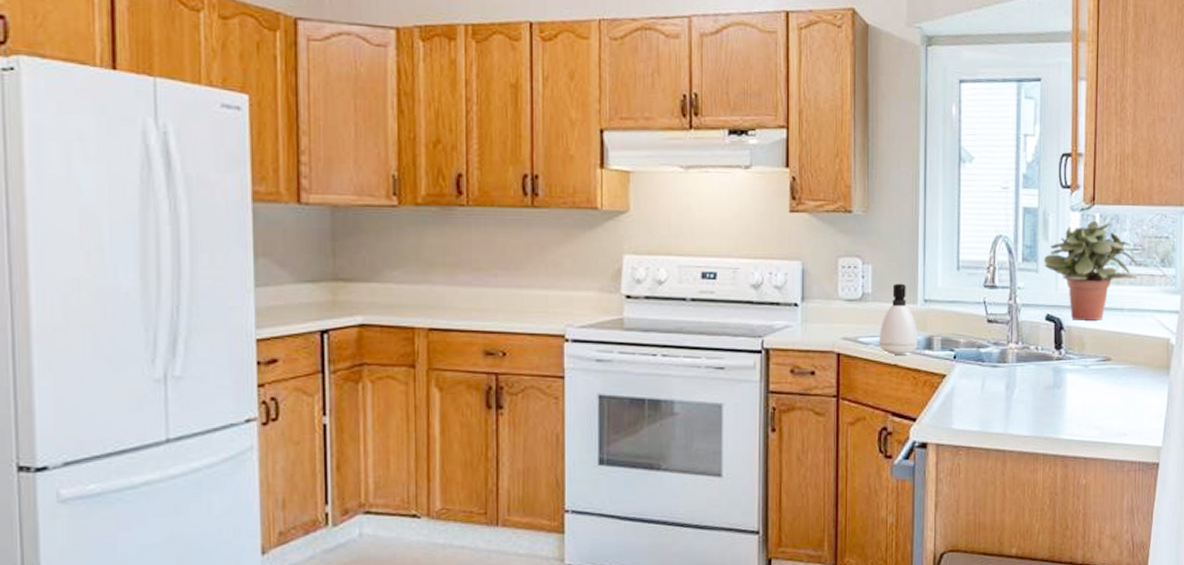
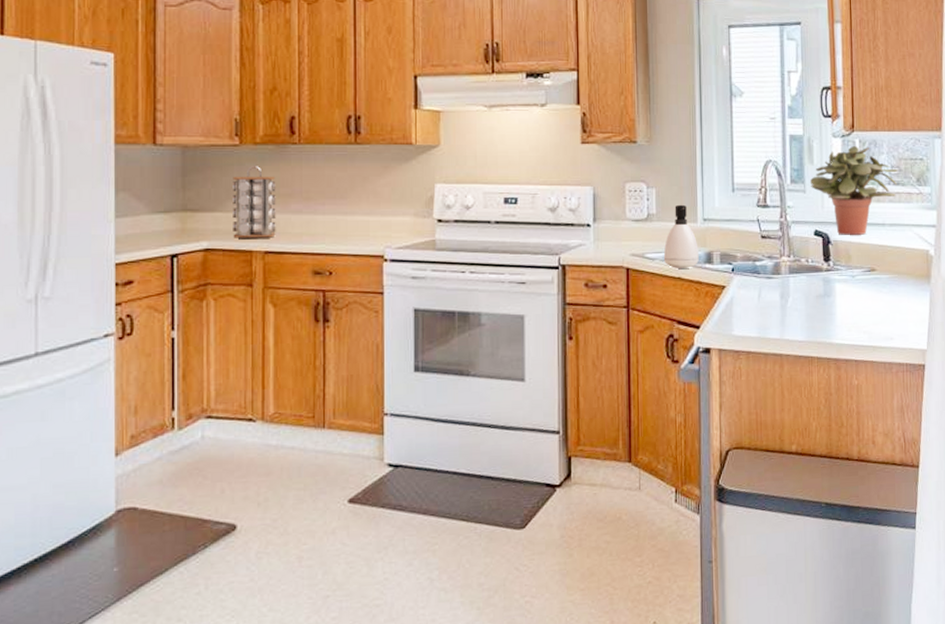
spice rack: none [391,230,443,315] -> present [233,166,277,240]

